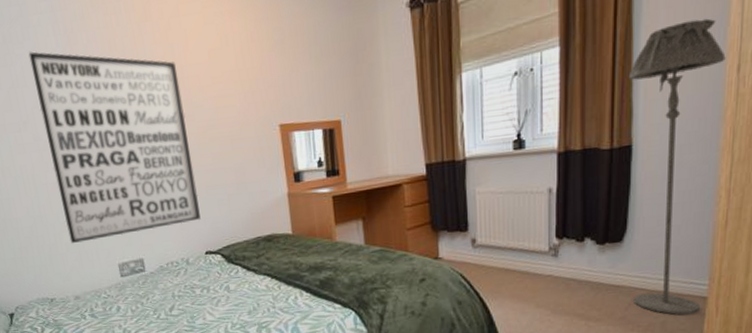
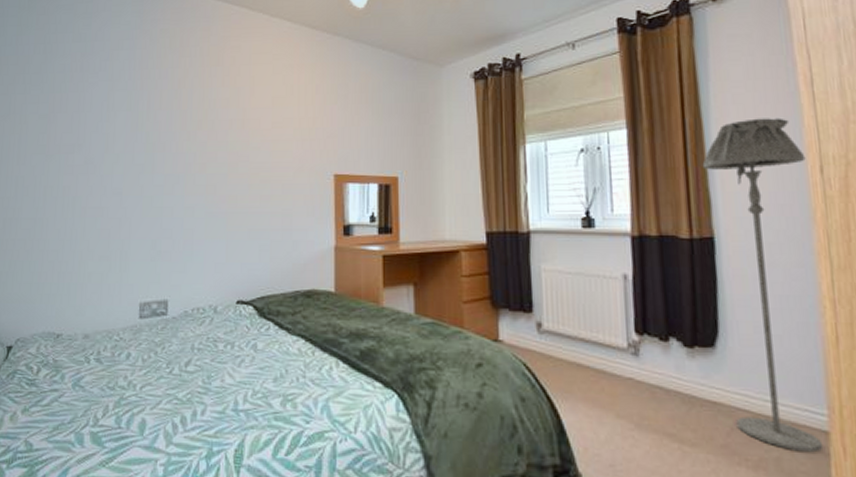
wall art: present [28,51,201,243] -> none [94,81,240,274]

